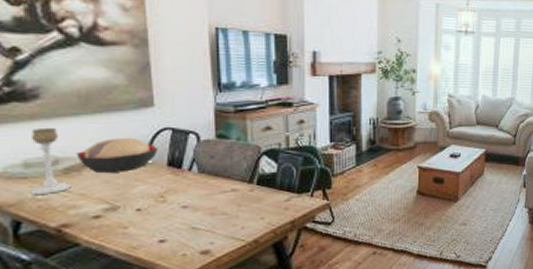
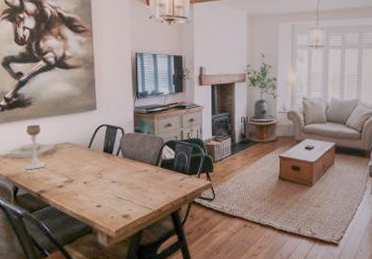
decorative bowl: present [76,138,159,173] -> none [50,132,98,156]

